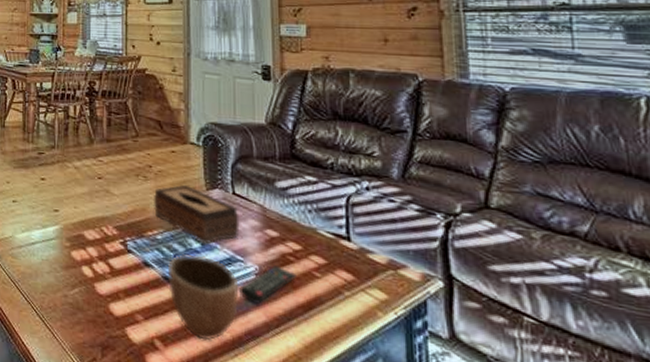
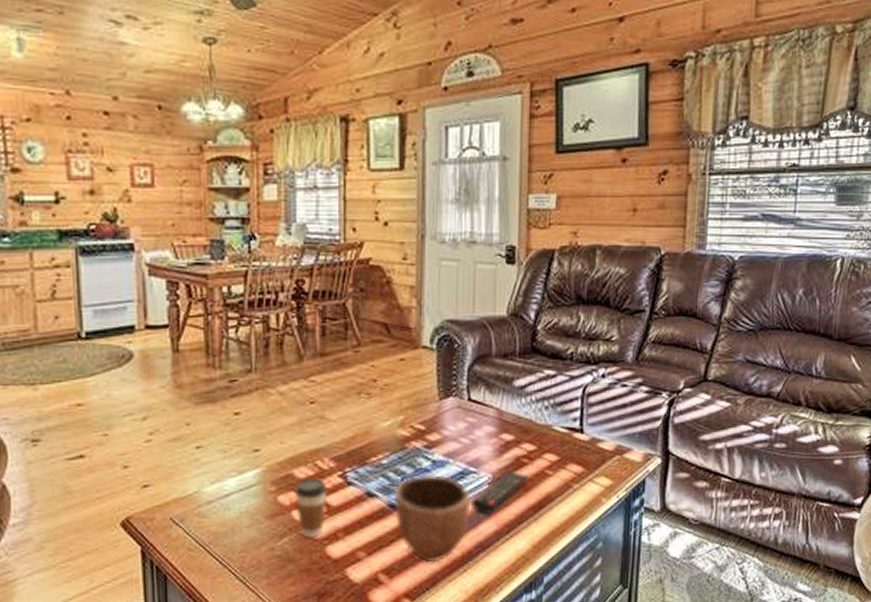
coffee cup: none [84,240,111,294] -> present [294,477,328,539]
tissue box: present [153,184,240,244] -> none [377,396,474,461]

